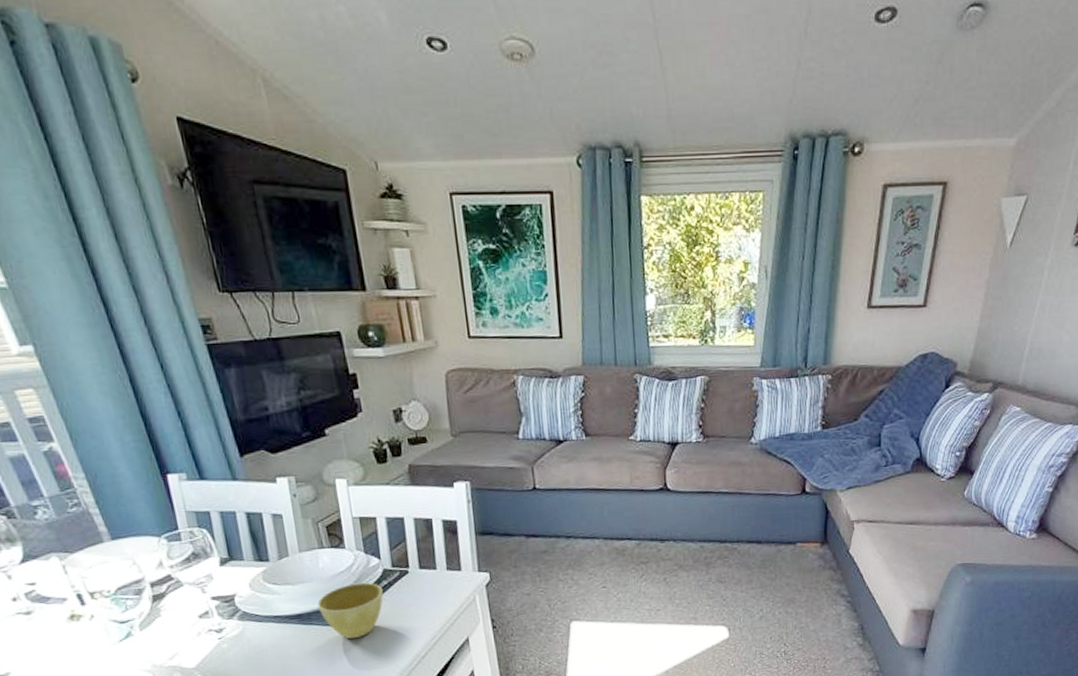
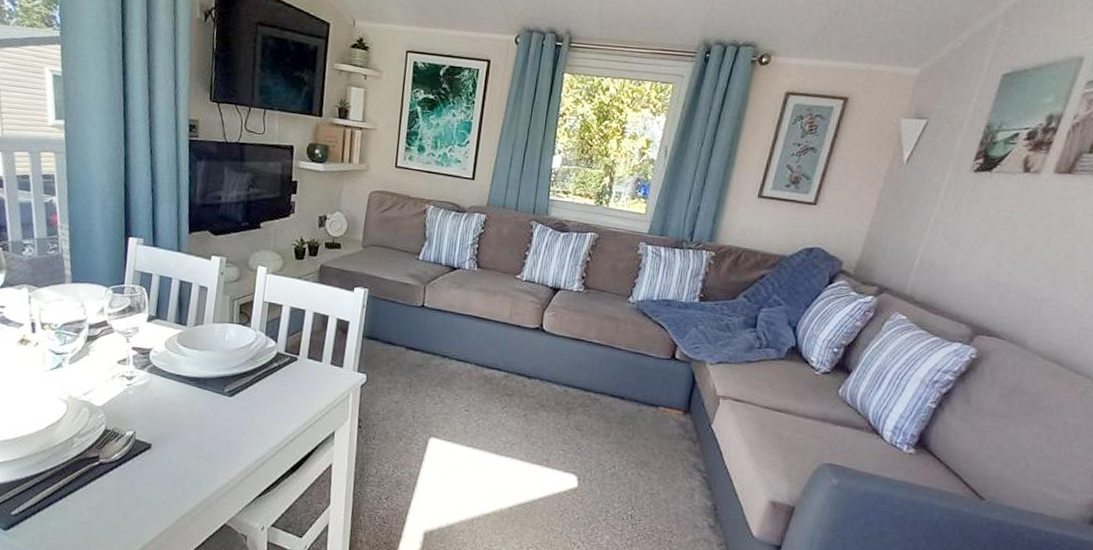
flower pot: present [317,582,384,639] -> none [214,359,272,410]

